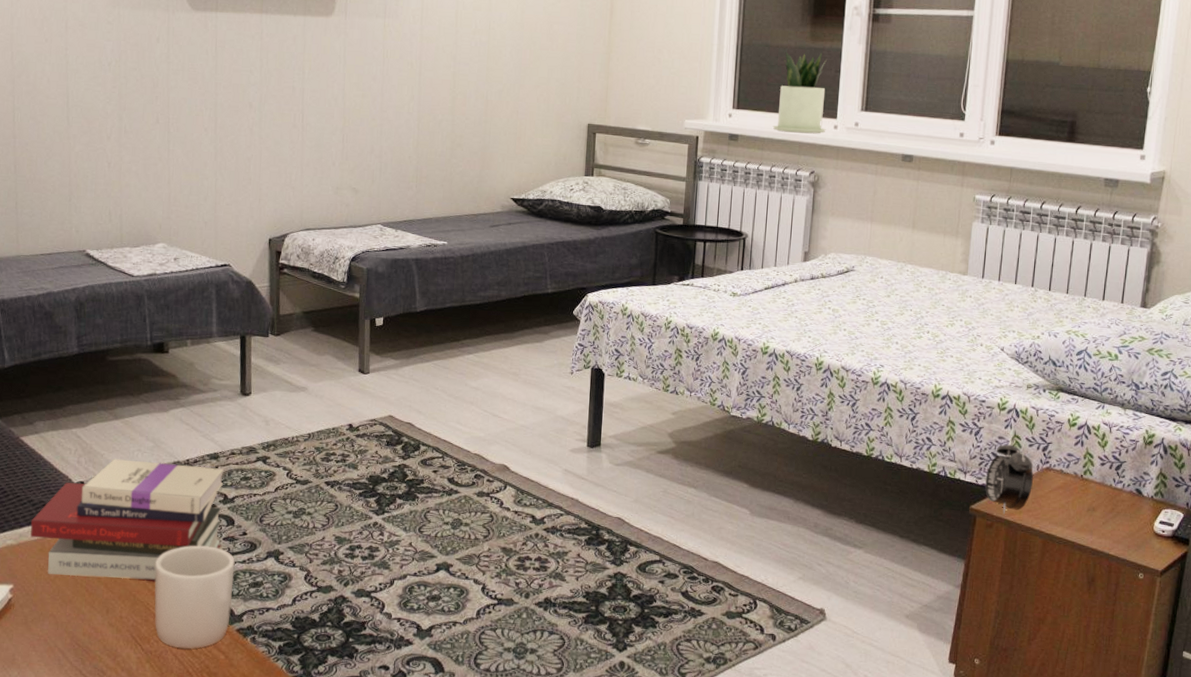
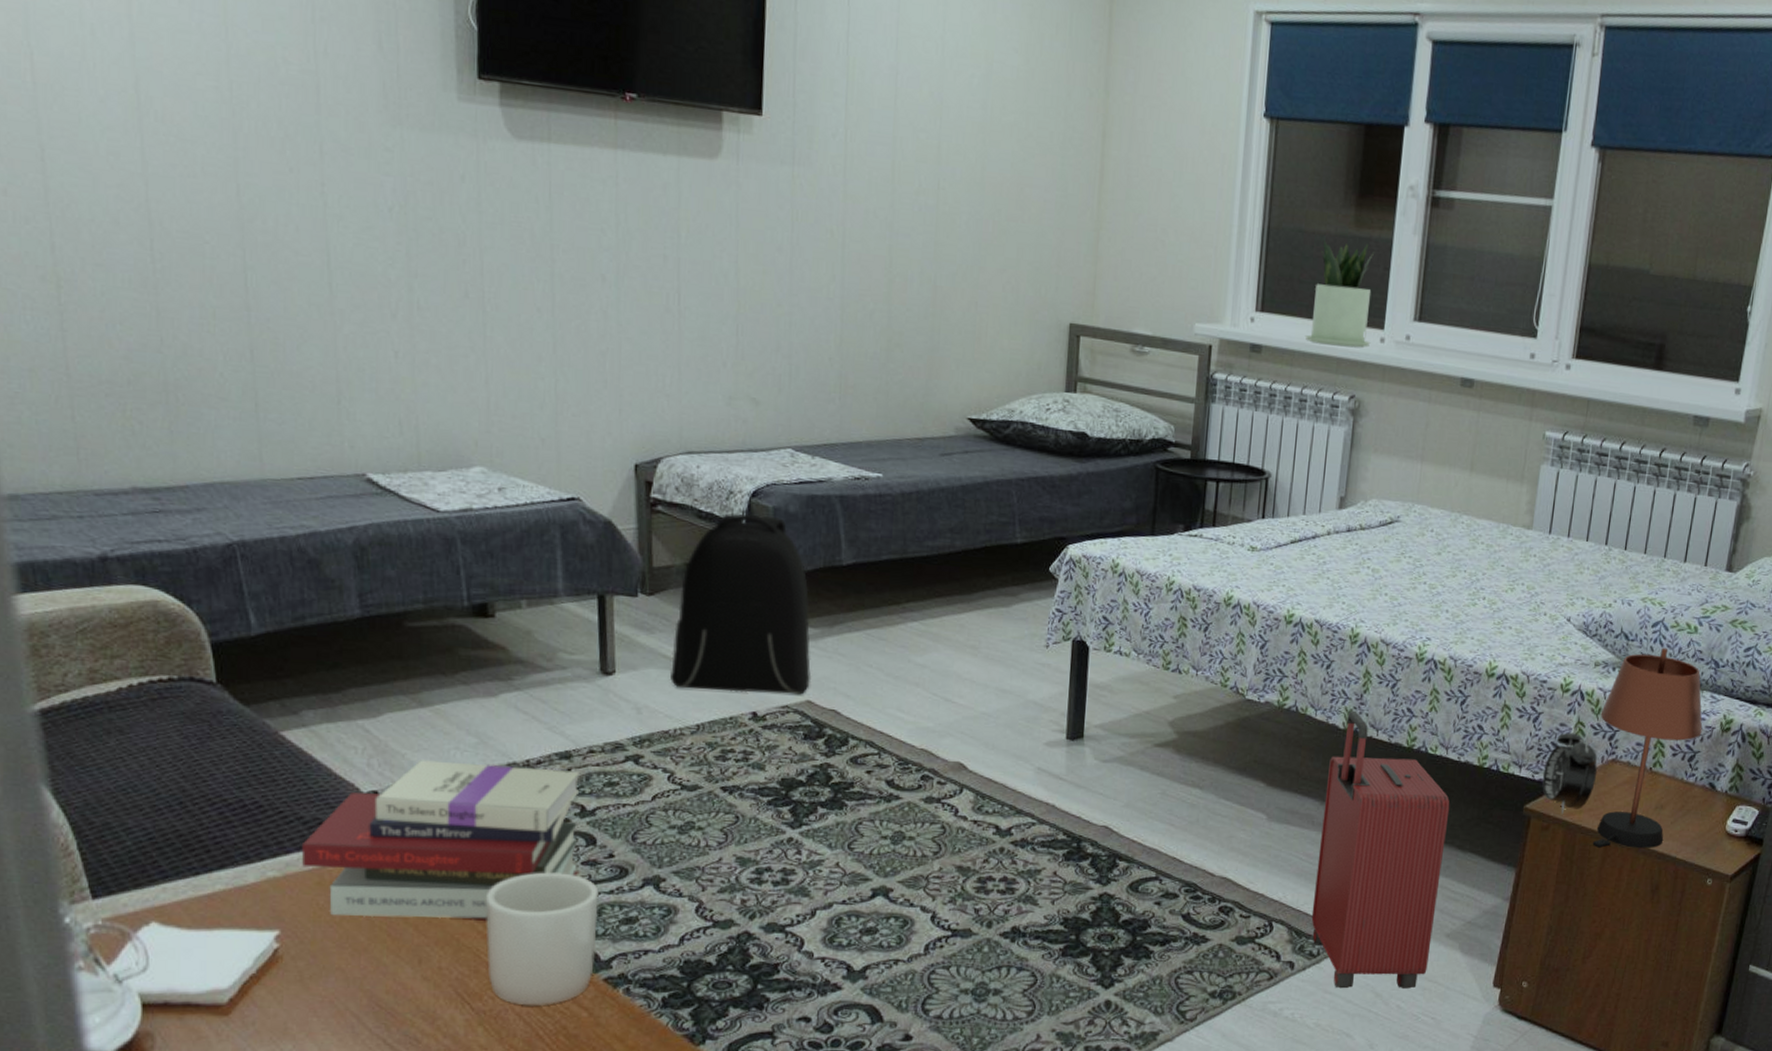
backpack: none [290,273,393,411] -> present [670,512,812,695]
suitcase: none [789,425,905,661] -> present [1311,710,1450,989]
table lamp: none [1032,372,1127,546] -> present [1592,647,1703,849]

